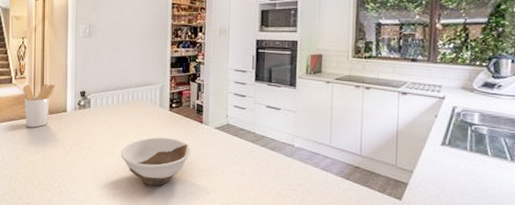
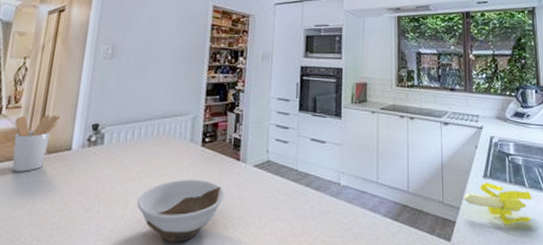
banana: none [418,149,494,190] -> present [464,182,532,225]

